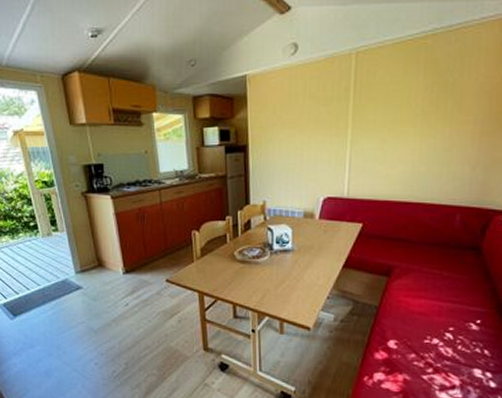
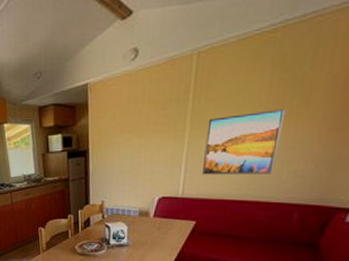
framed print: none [367,112,441,176] -> present [202,109,286,175]

